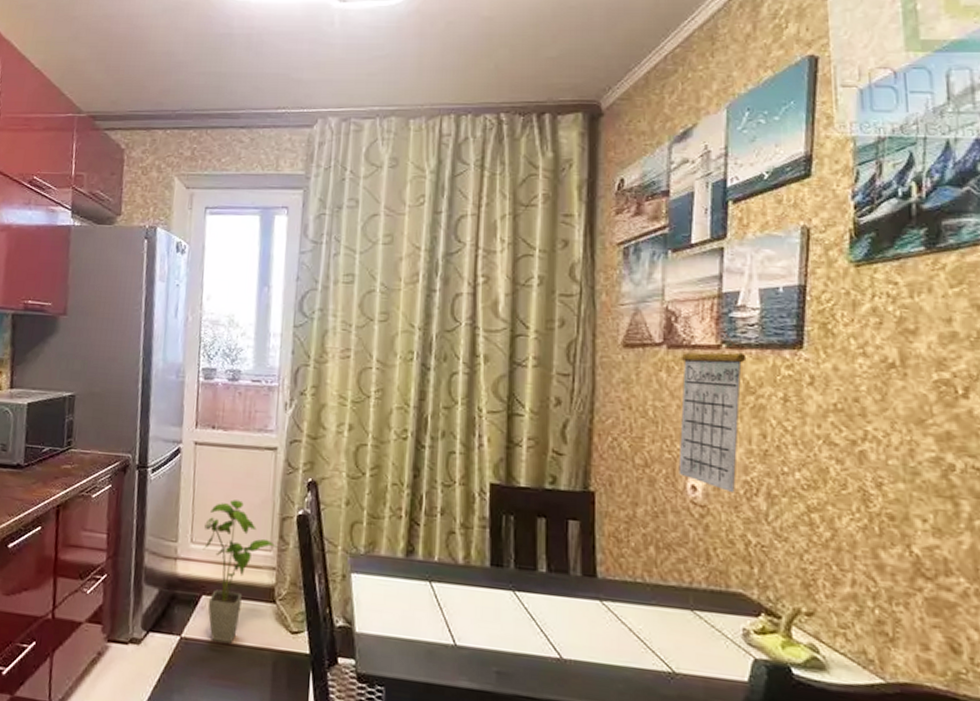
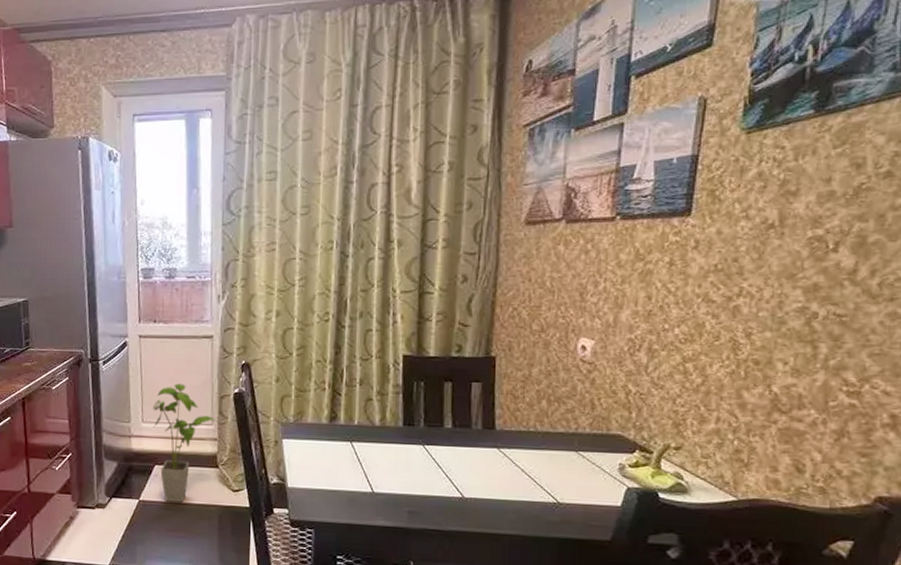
calendar: present [678,323,745,493] -> none [571,197,637,350]

